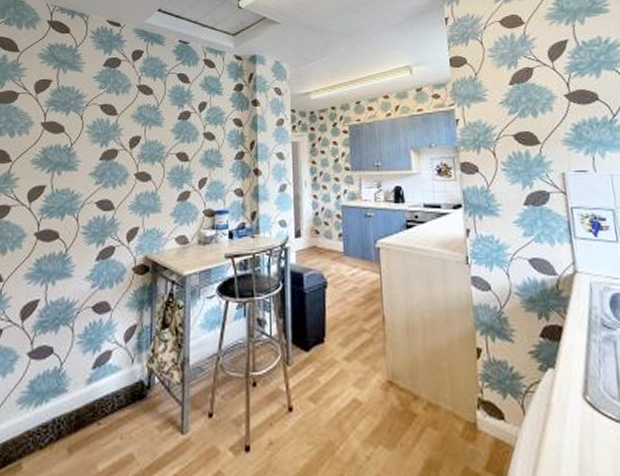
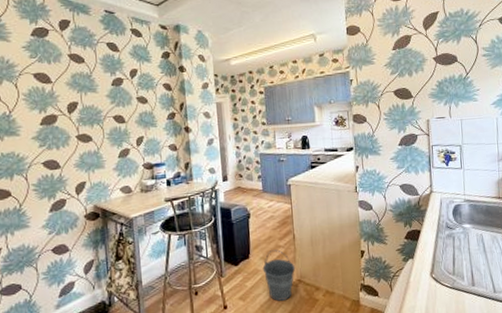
bucket: none [341,334,385,409] -> present [262,249,295,301]

